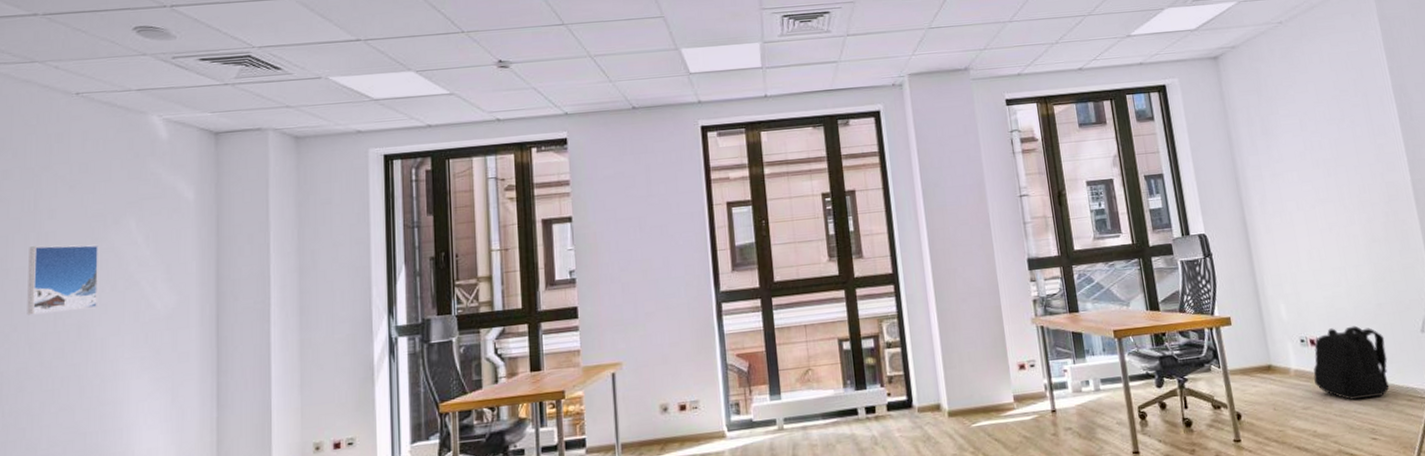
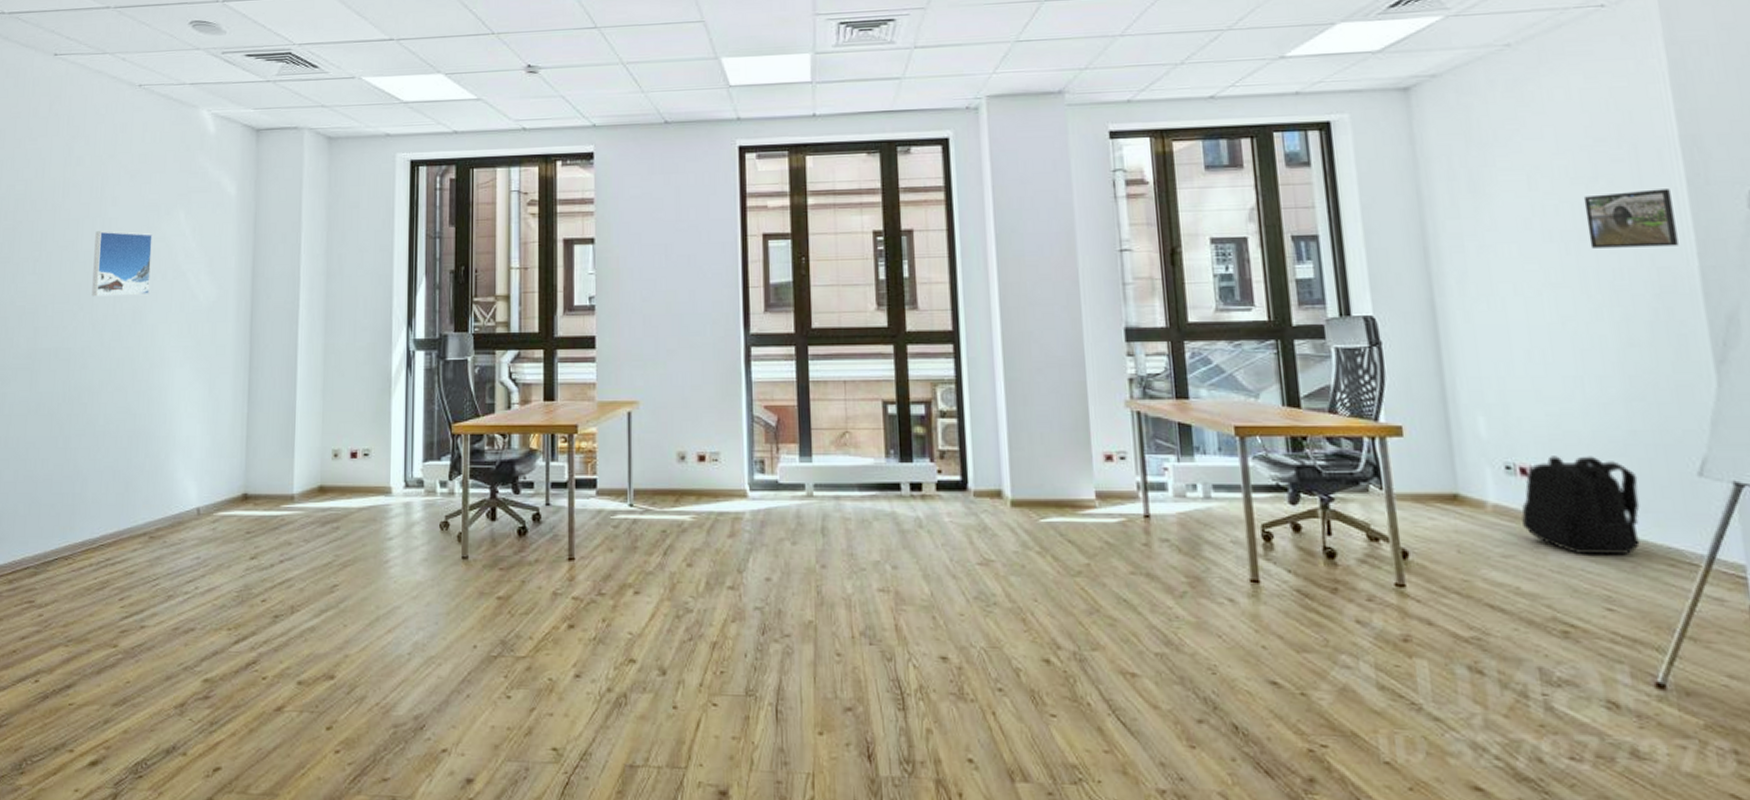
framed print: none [1336,124,1398,171] -> present [1583,189,1679,248]

